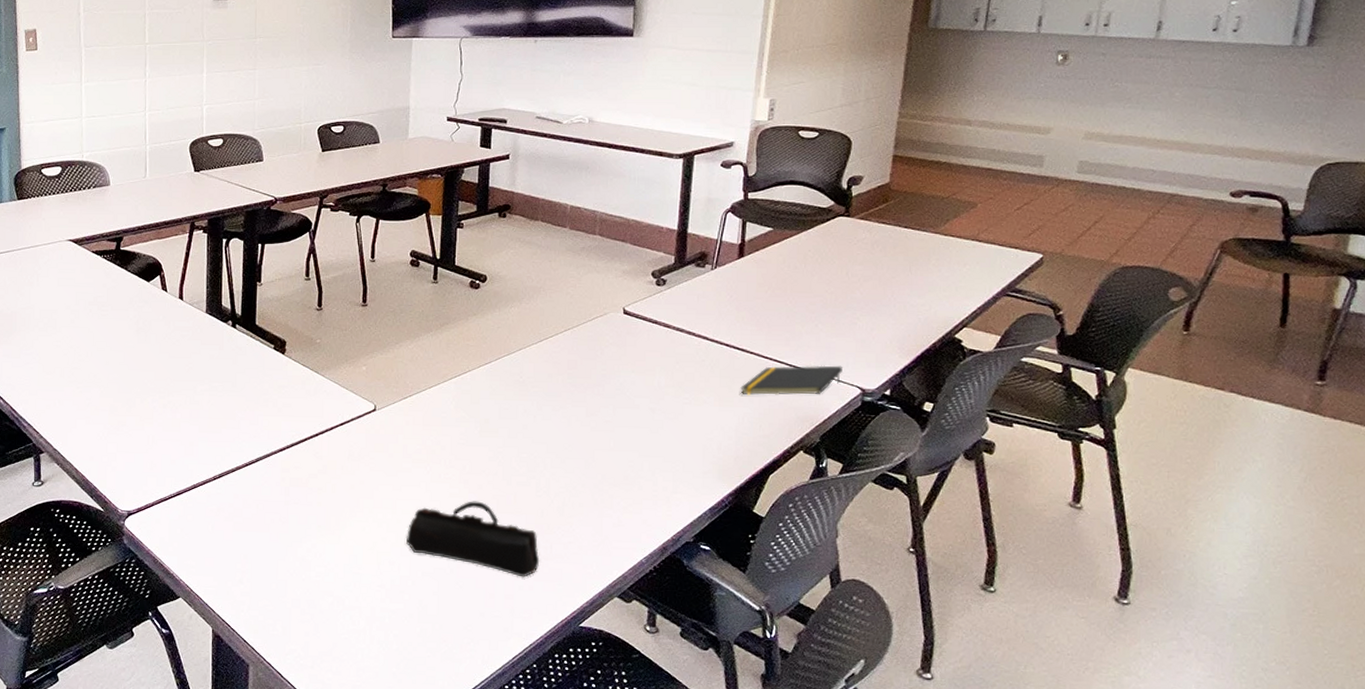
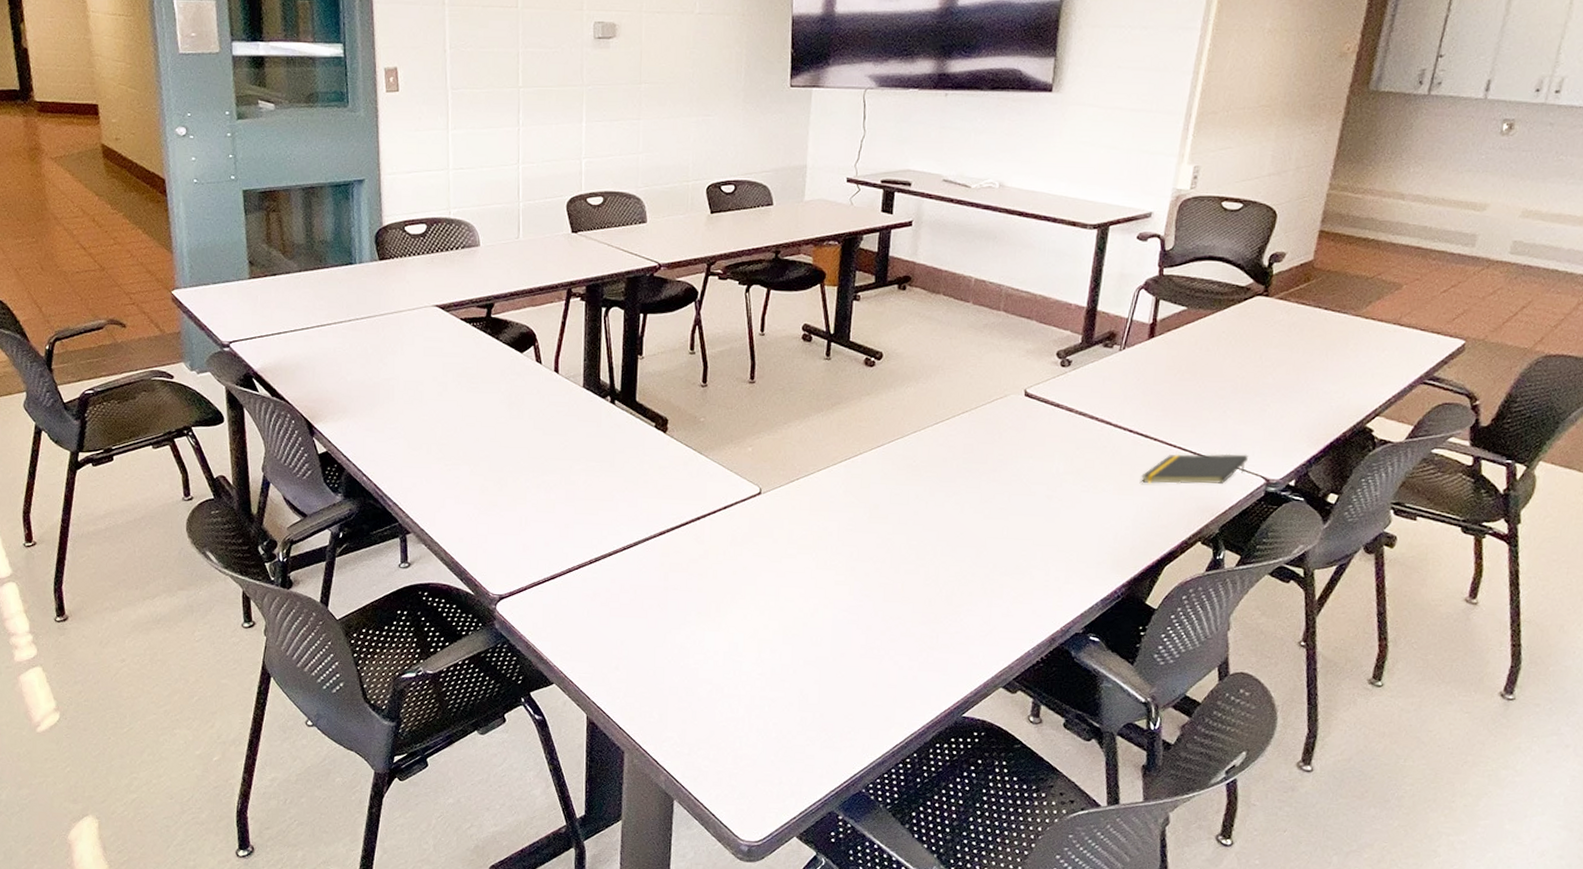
pencil case: present [405,501,540,577] -> none [788,589,925,667]

